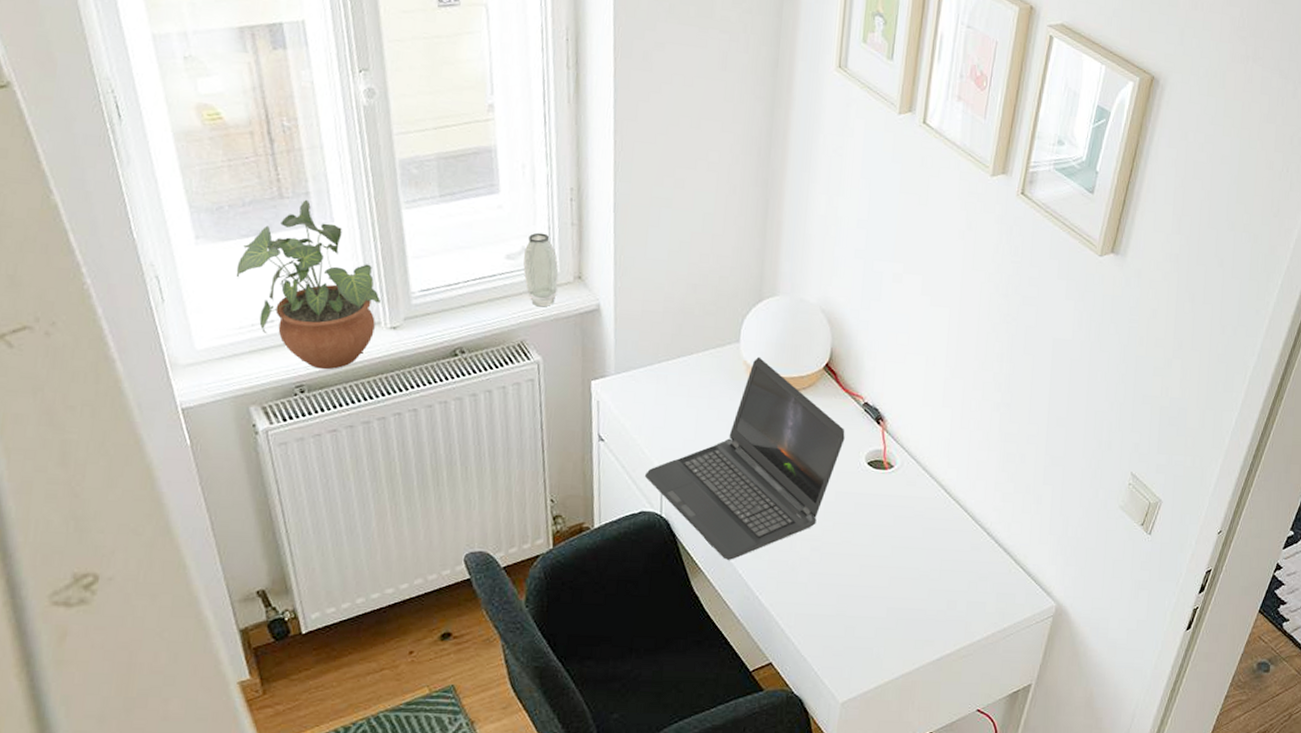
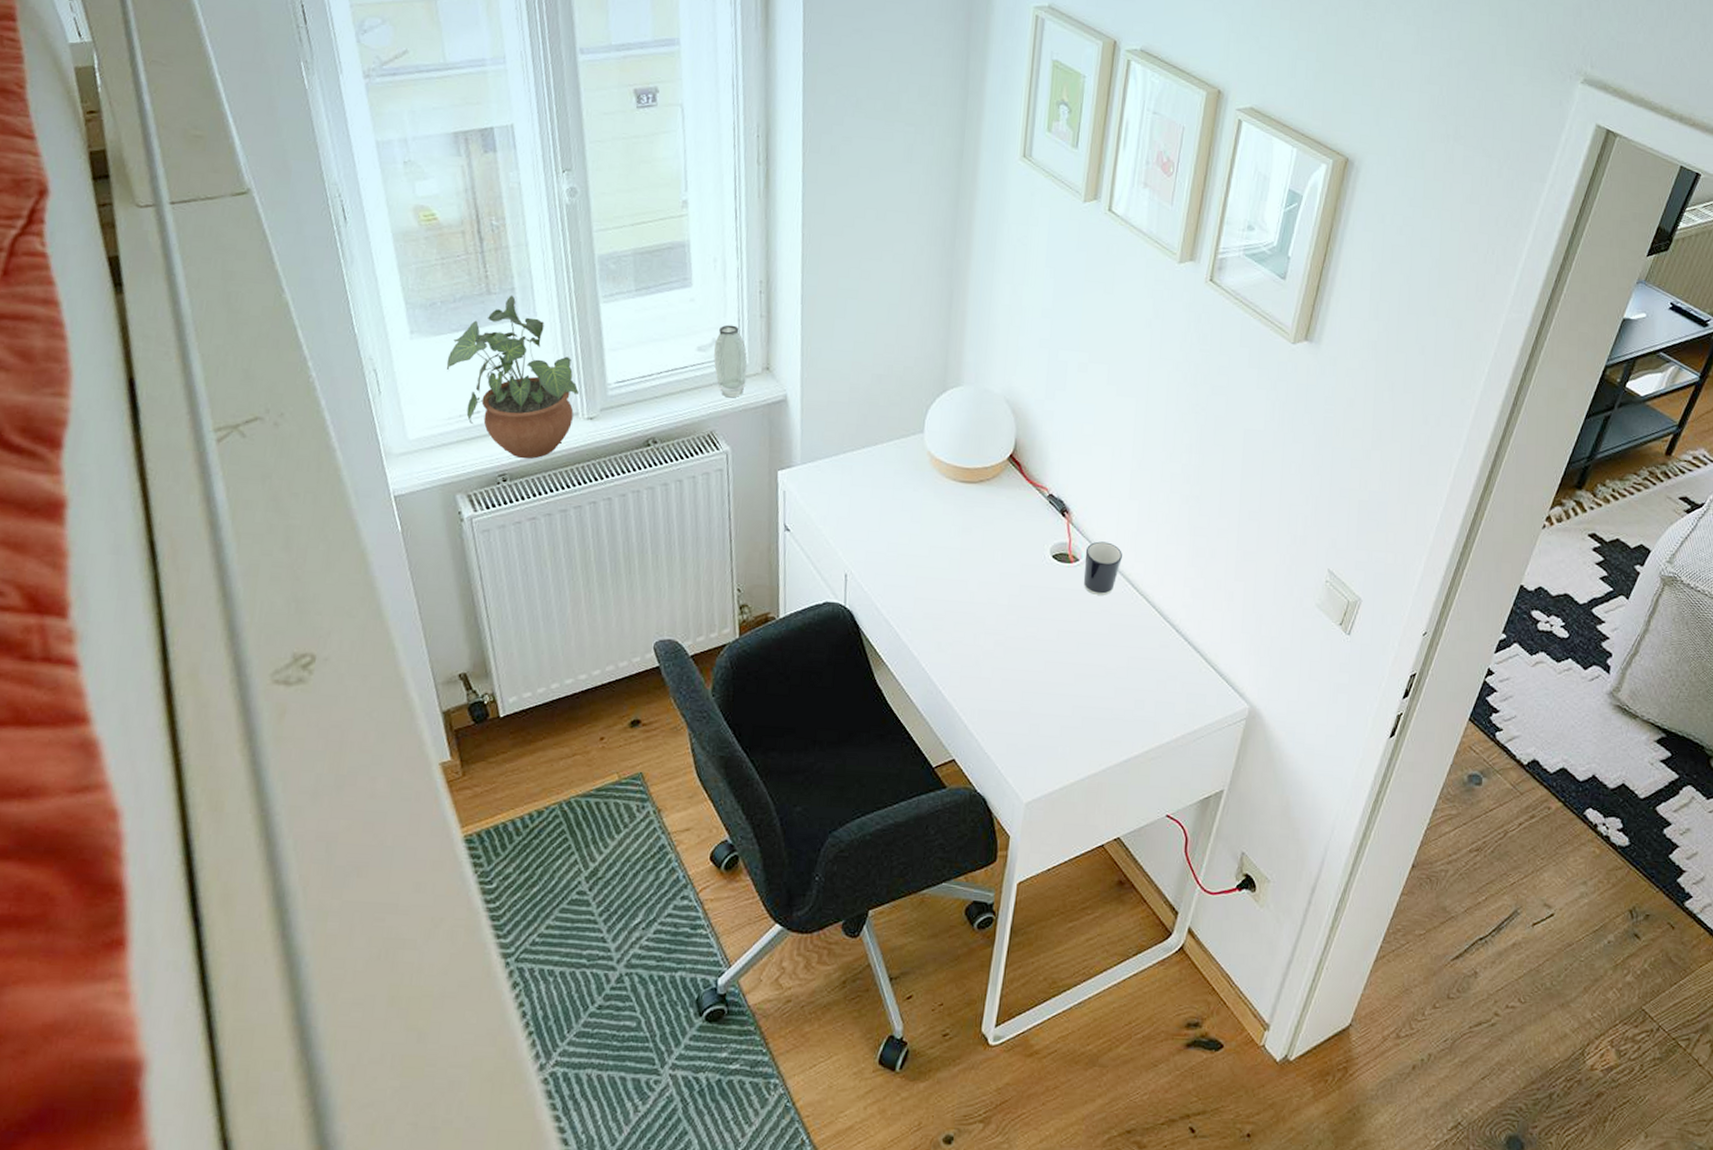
laptop computer: present [644,356,845,560] -> none [828,447,1030,653]
mug: none [897,448,936,501] -> present [1083,541,1122,595]

